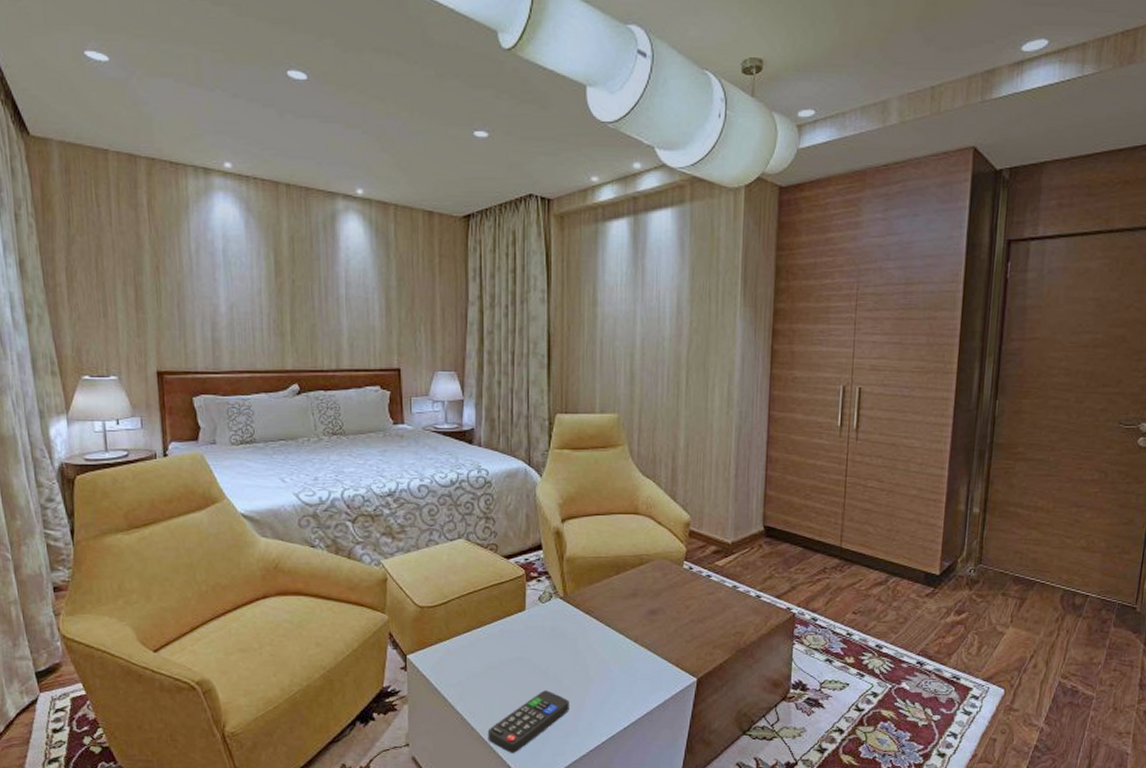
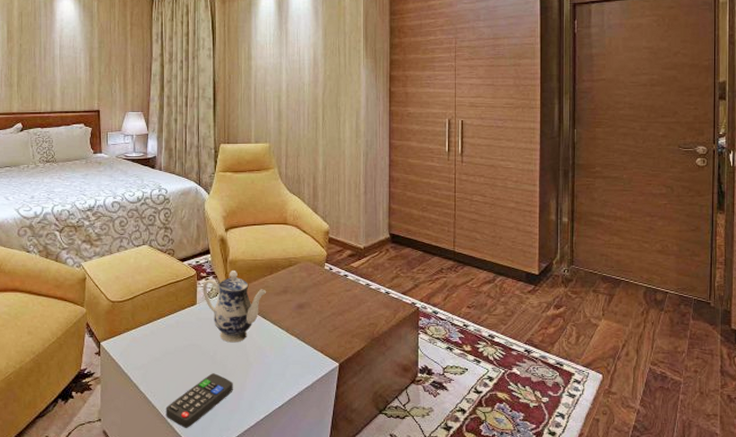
teapot: none [533,570,611,655] -> present [203,271,266,343]

